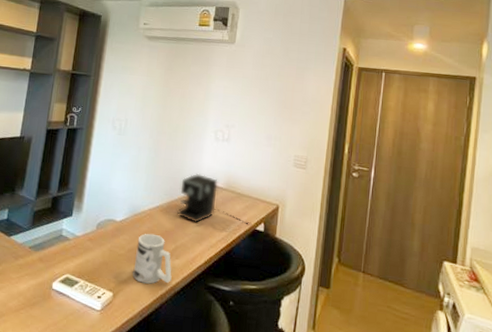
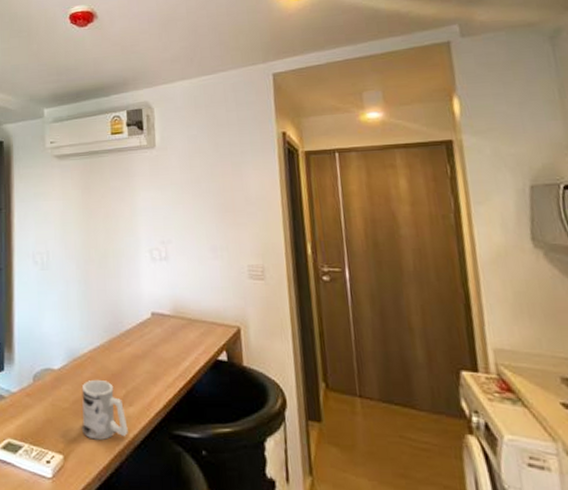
coffee maker: present [177,173,251,226] -> none [121,302,211,360]

